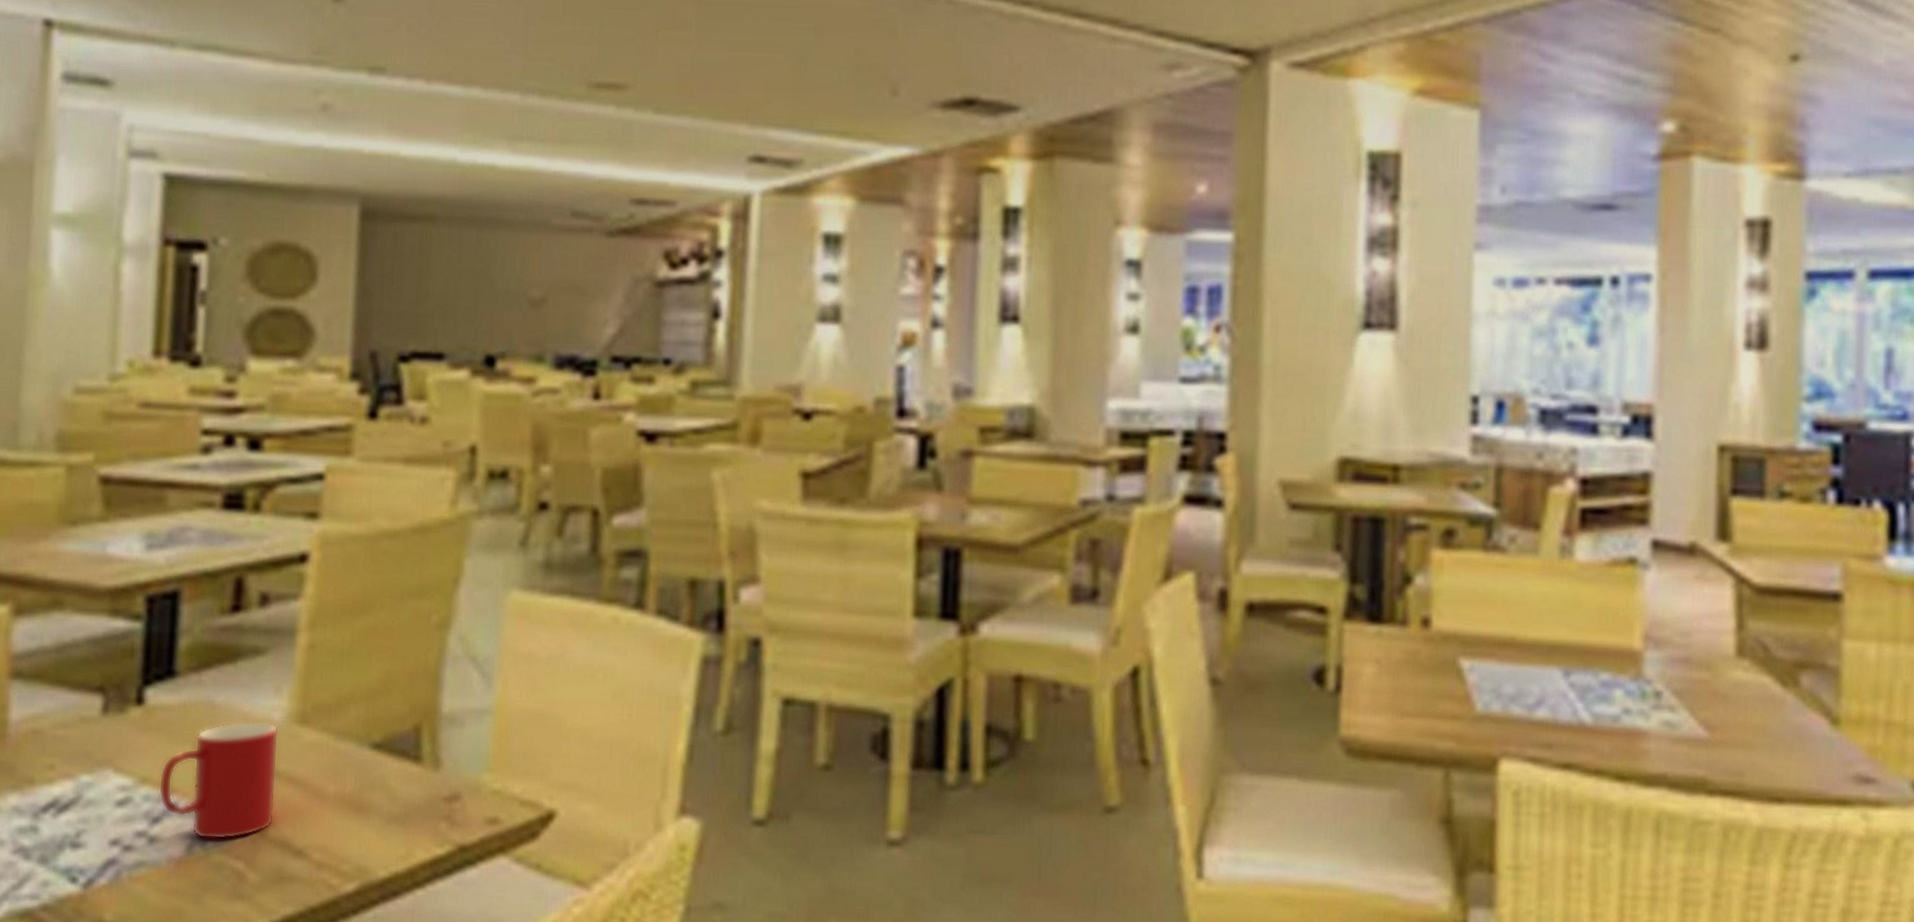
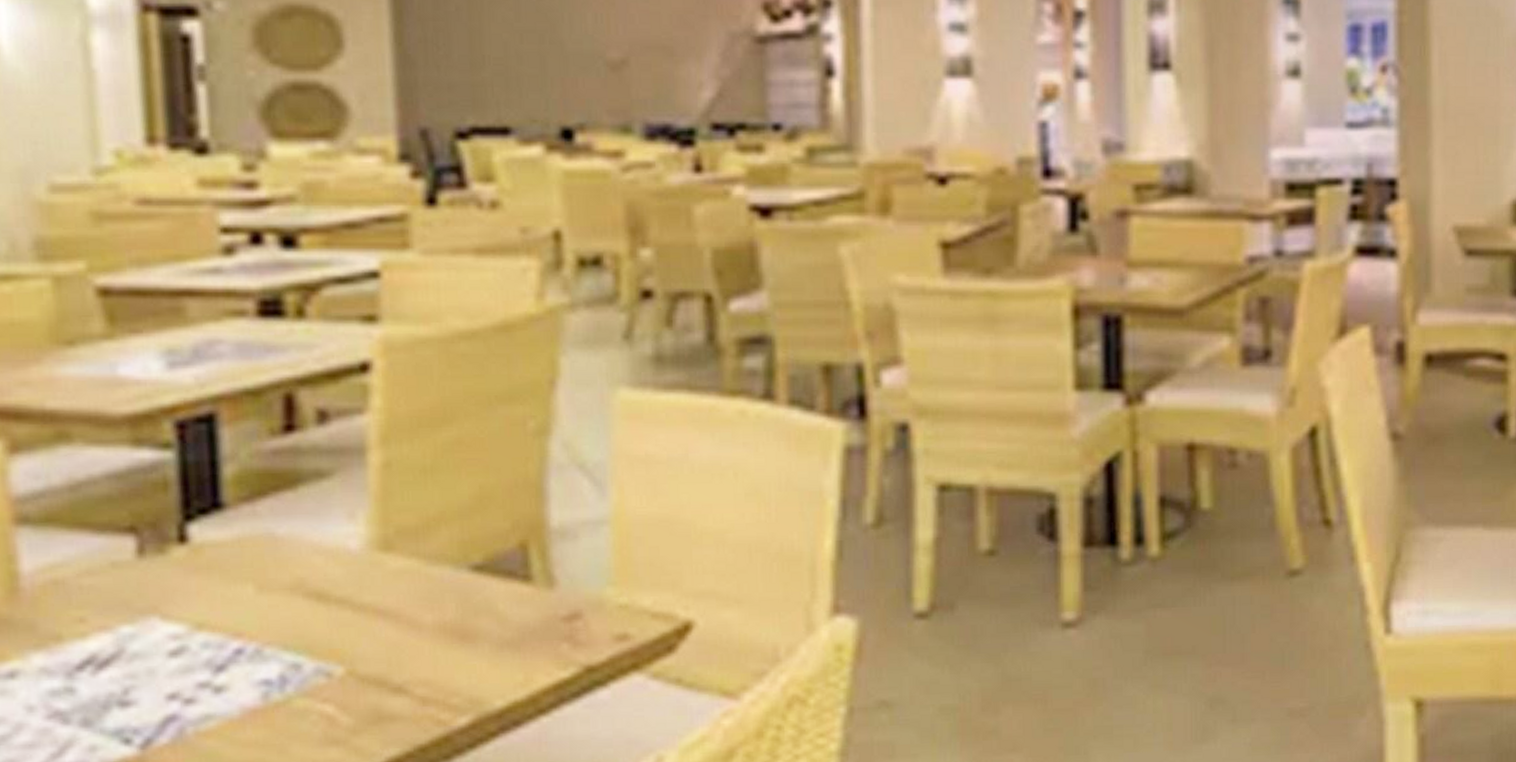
cup: present [158,721,279,840] -> none [217,551,365,684]

